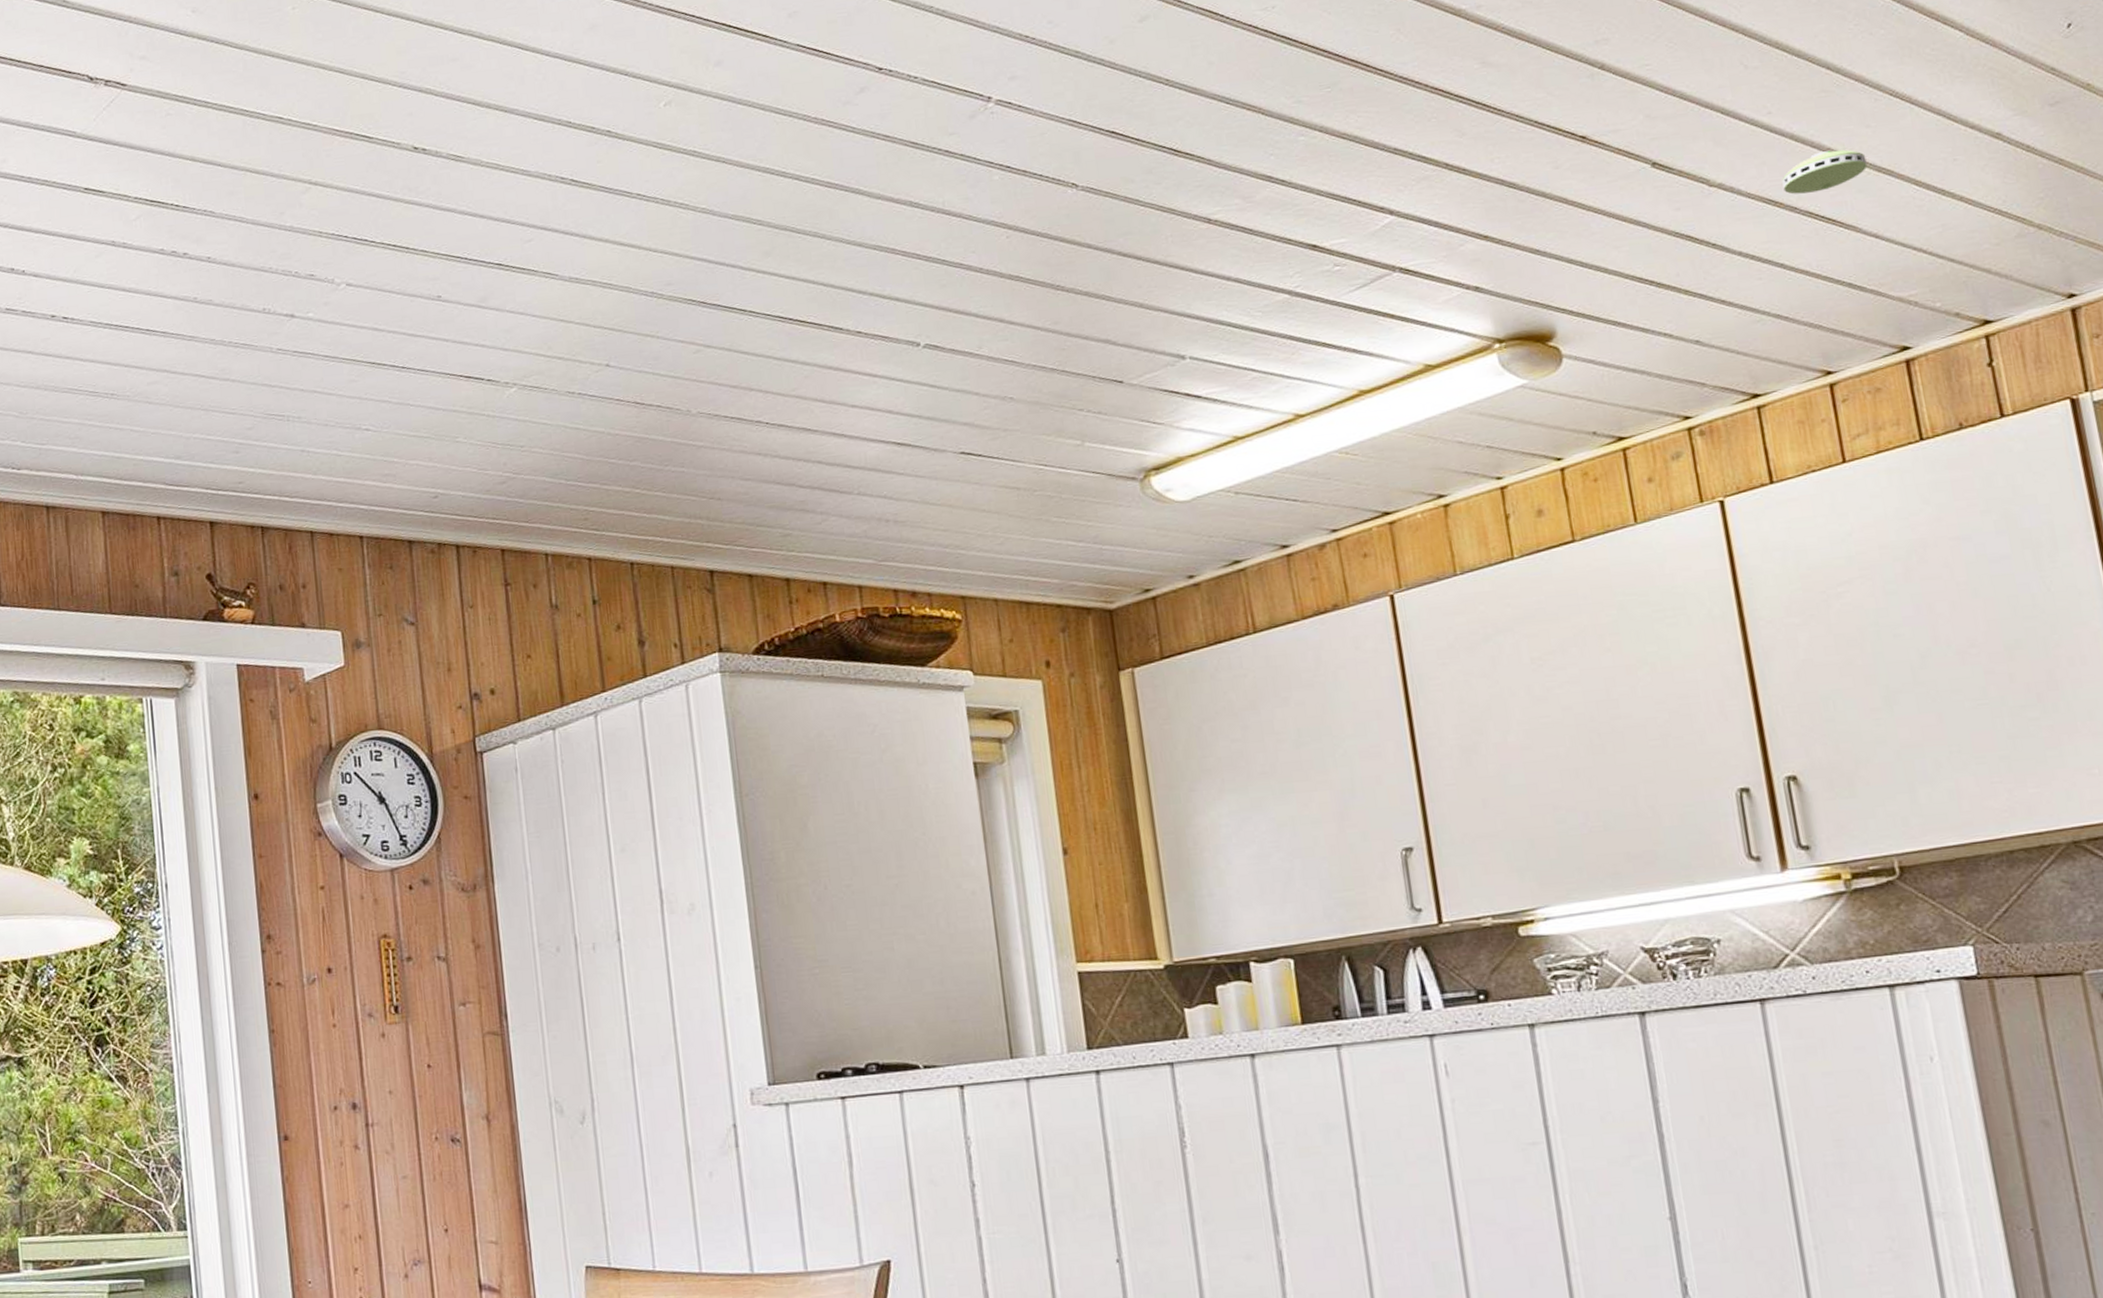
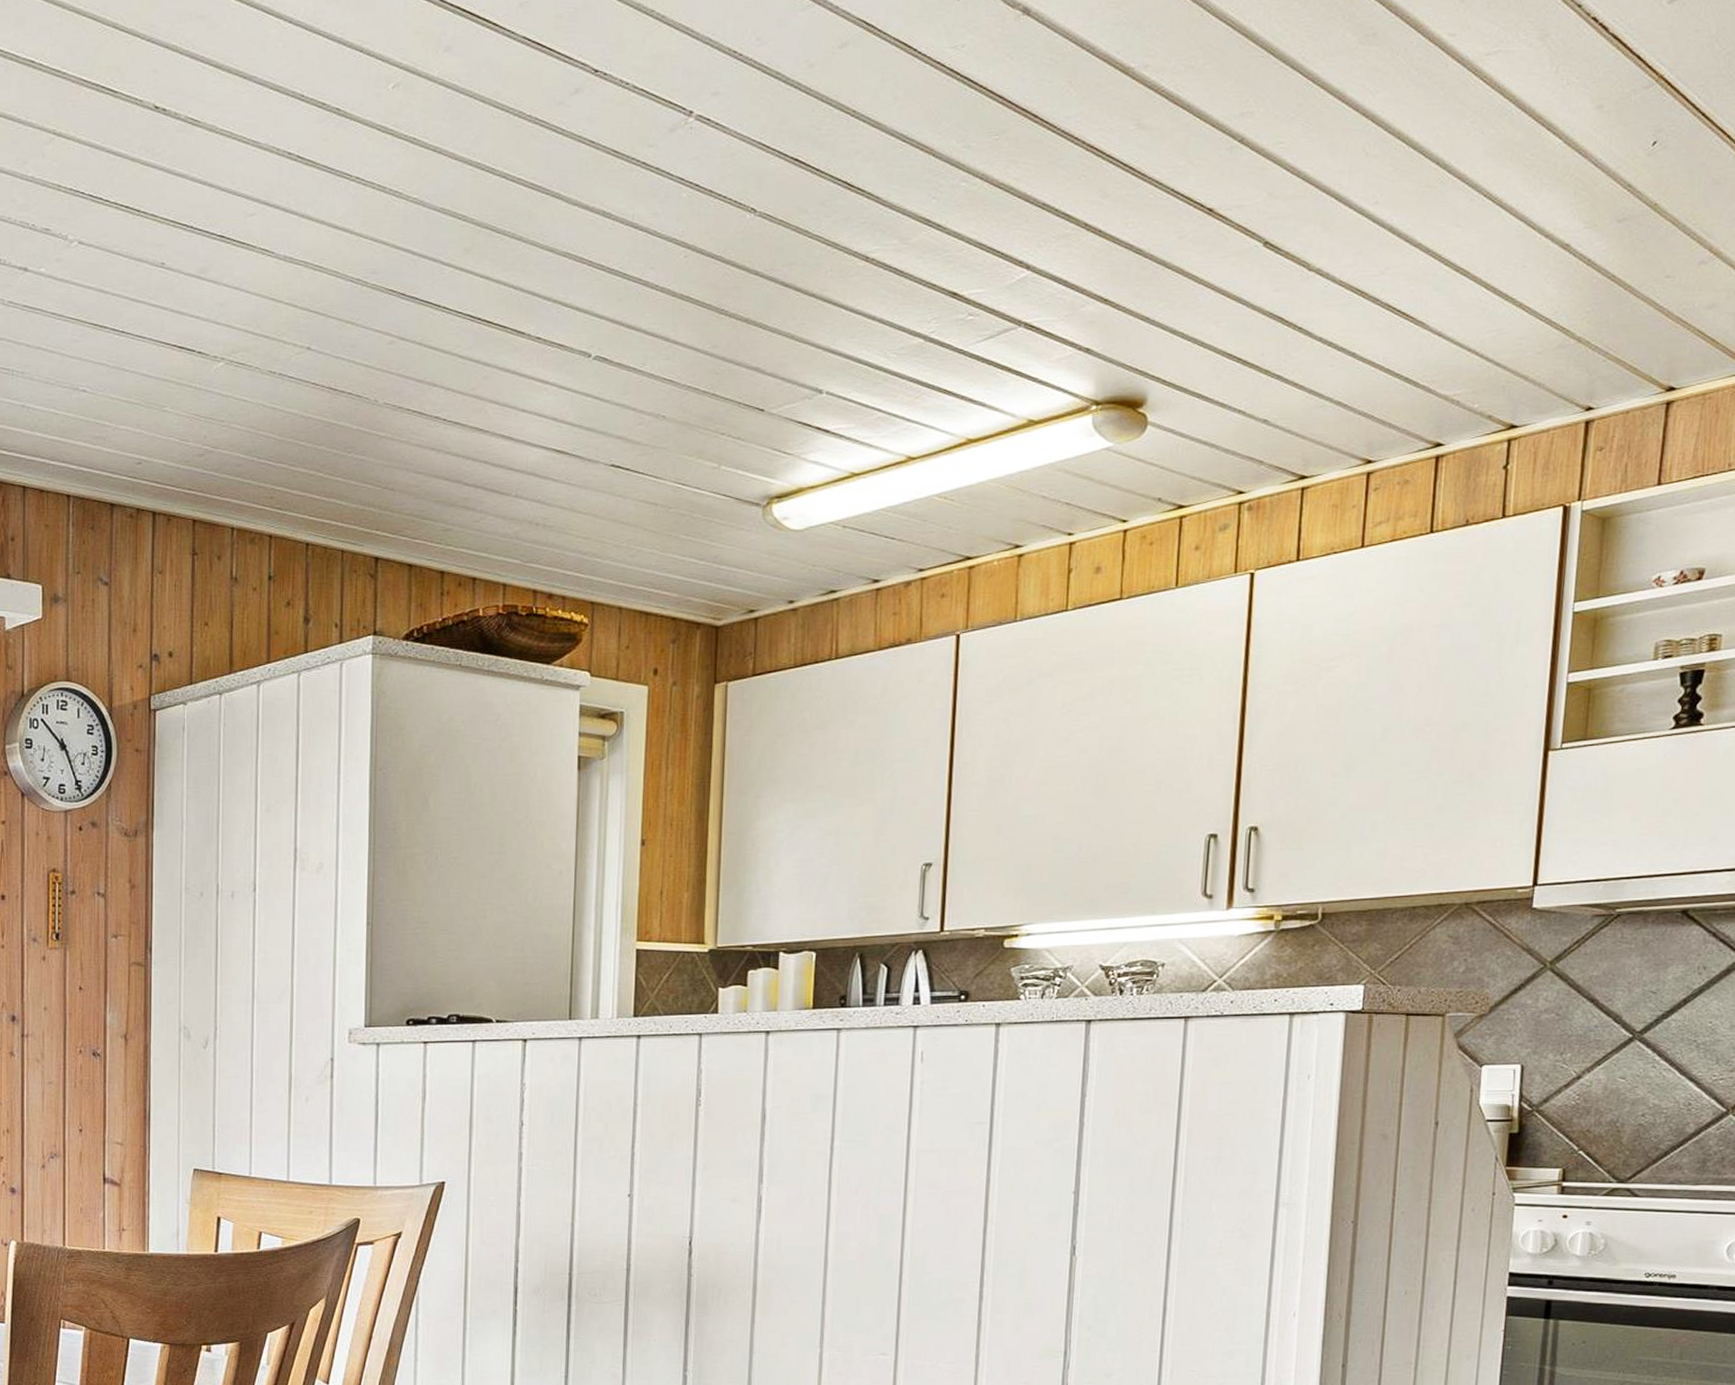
smoke detector: present [1782,149,1868,195] -> none [1371,246,1449,286]

